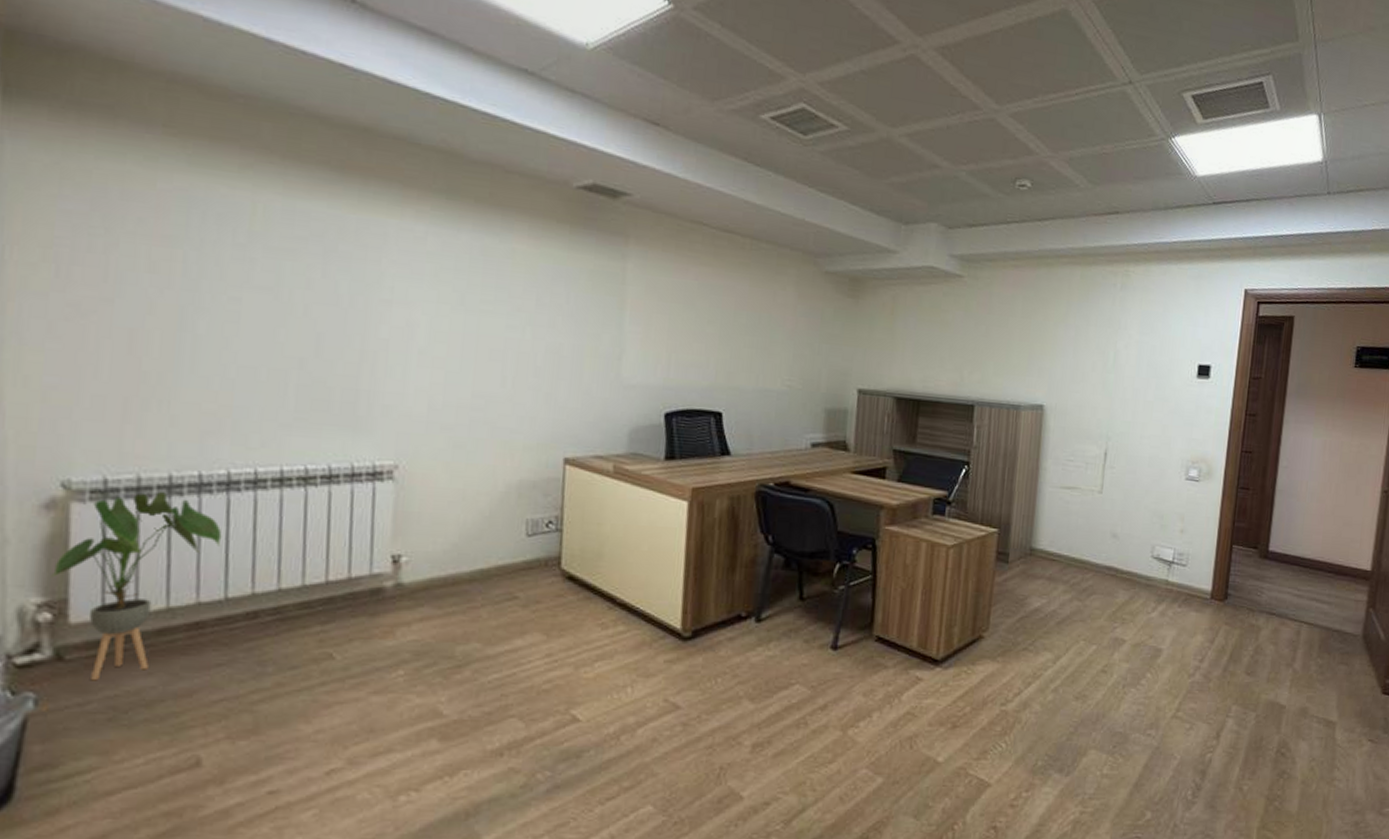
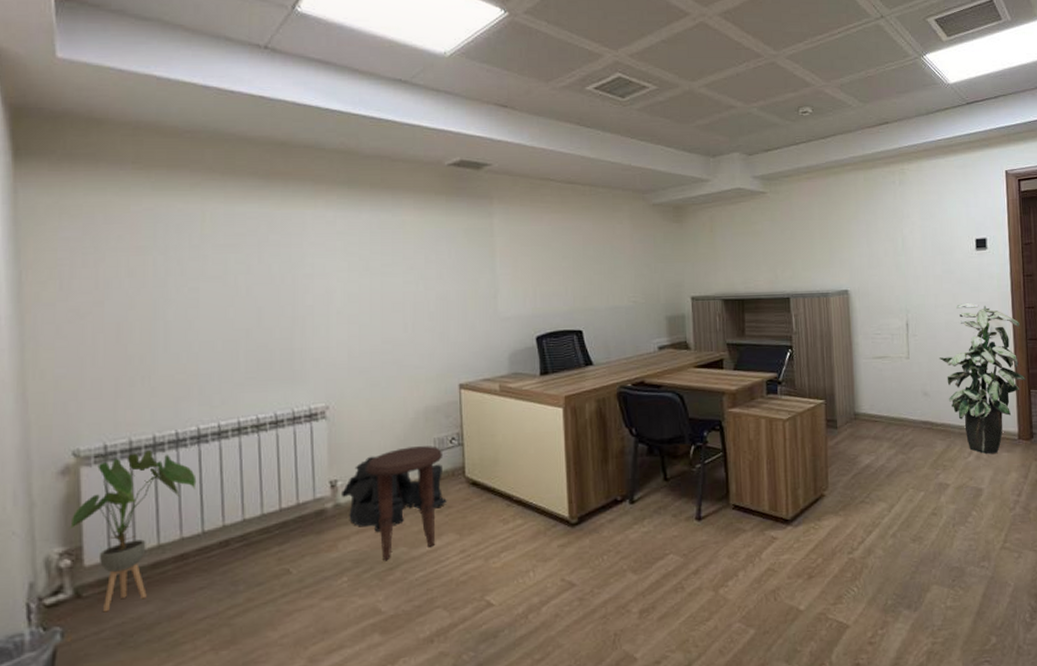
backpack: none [404,531,535,621] -> present [340,456,447,532]
side table: none [438,526,537,657] -> present [366,446,444,561]
indoor plant: none [1135,437,1233,611] -> present [939,303,1026,454]

